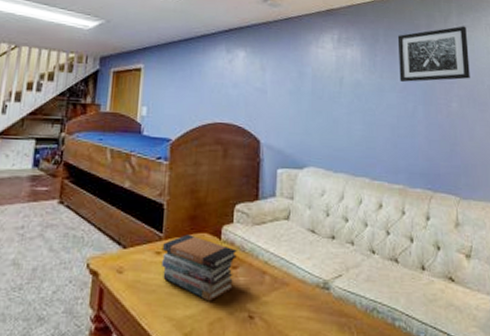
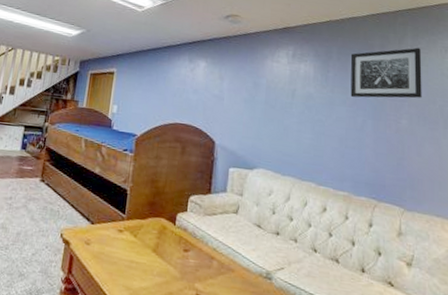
book stack: present [162,234,237,302] -> none [123,217,189,278]

